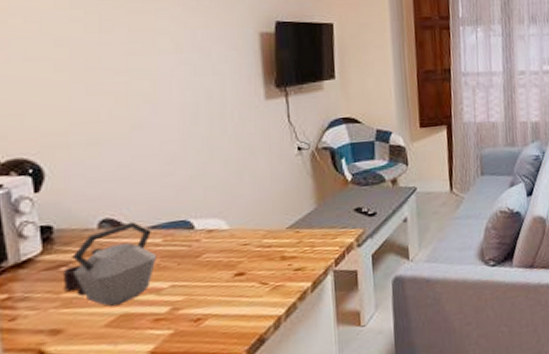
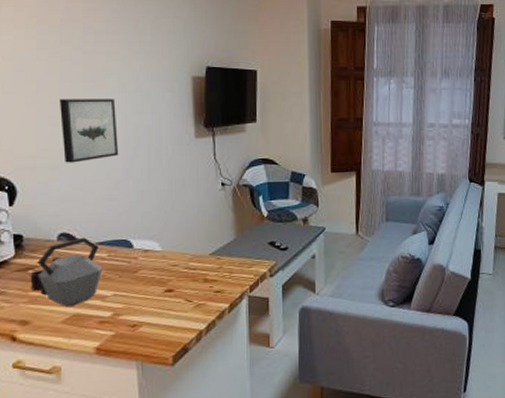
wall art: none [97,61,175,137] -> present [59,99,119,163]

